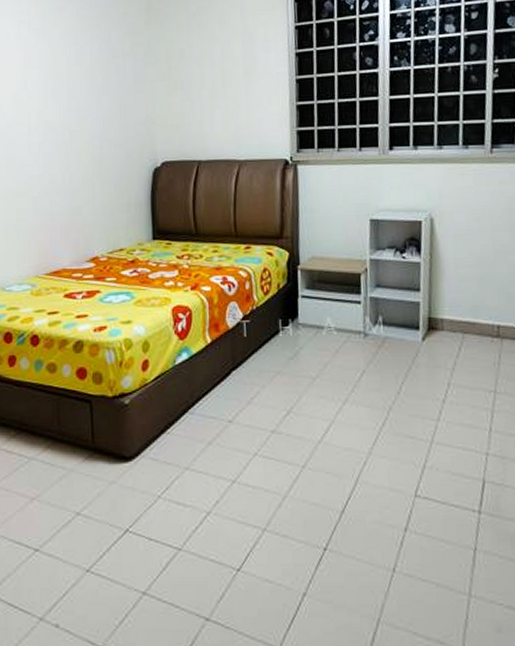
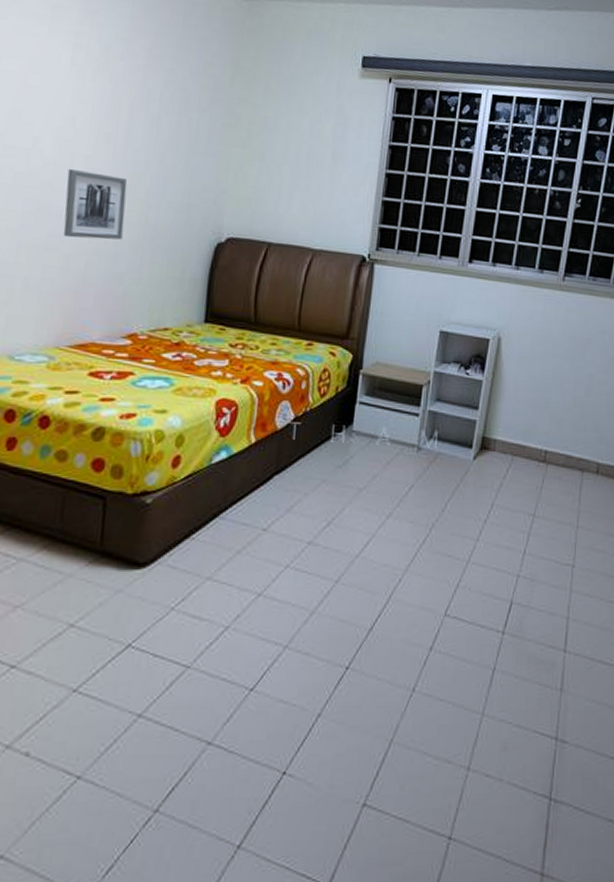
wall art: none [26,124,76,183] -> present [63,168,128,240]

